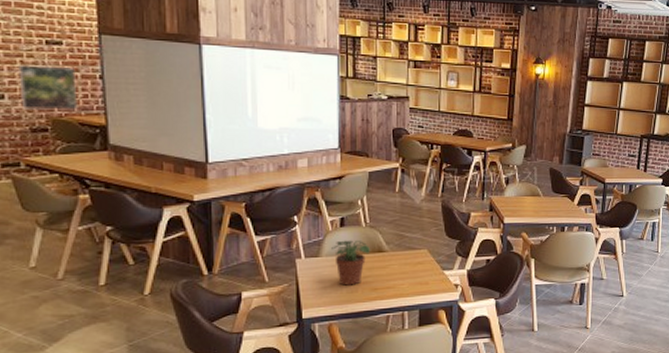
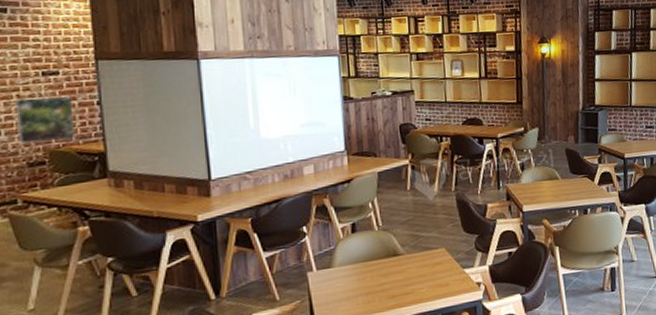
potted plant: present [331,240,371,286] -> none [344,246,386,296]

